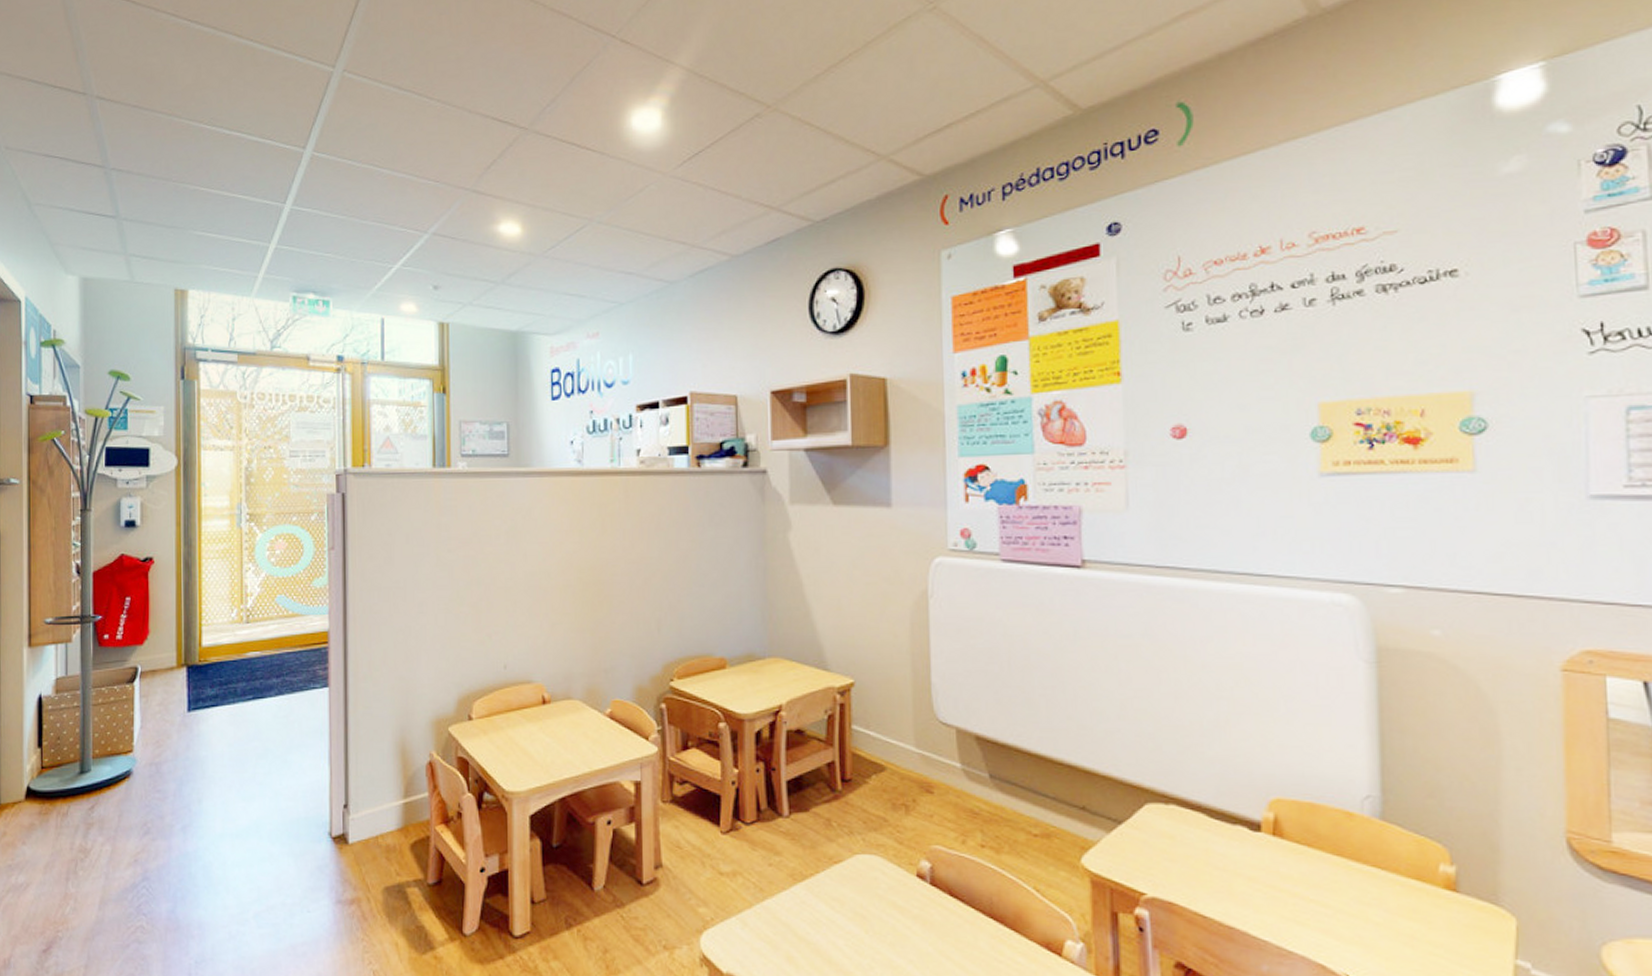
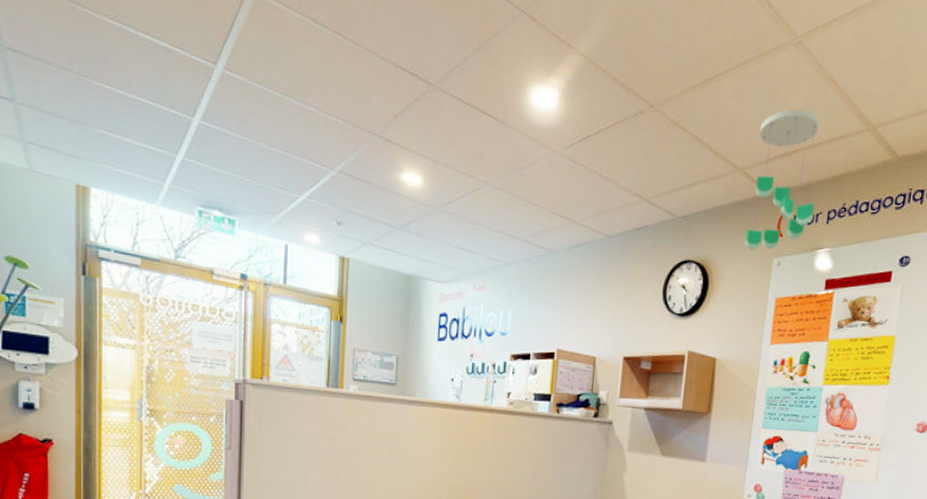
ceiling mobile: none [901,78,985,246] -> present [745,109,820,251]

